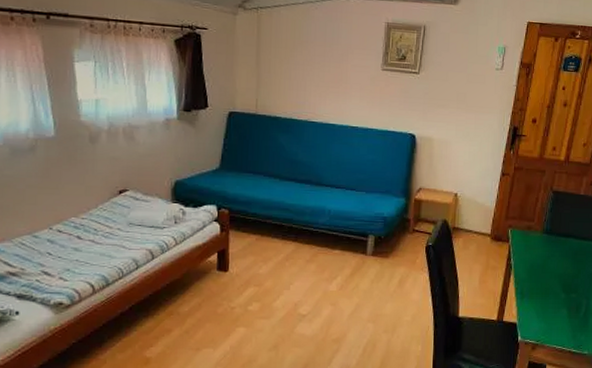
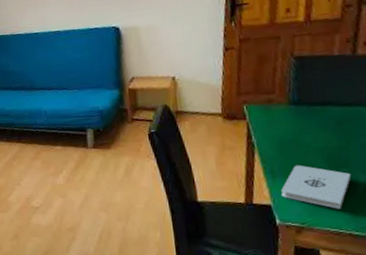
notepad: none [526,288,578,329] -> present [281,165,352,209]

